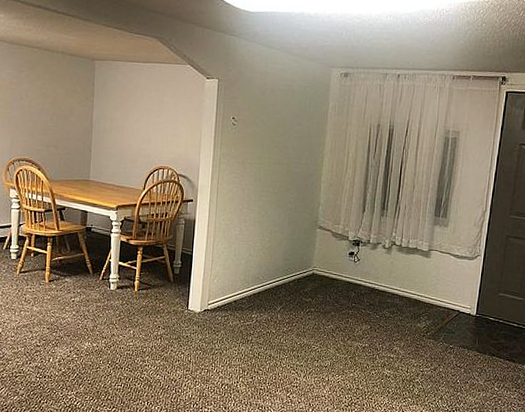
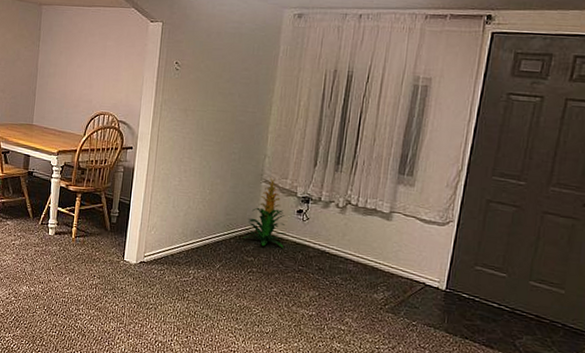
indoor plant: none [300,223,340,288] -> present [242,177,286,248]

